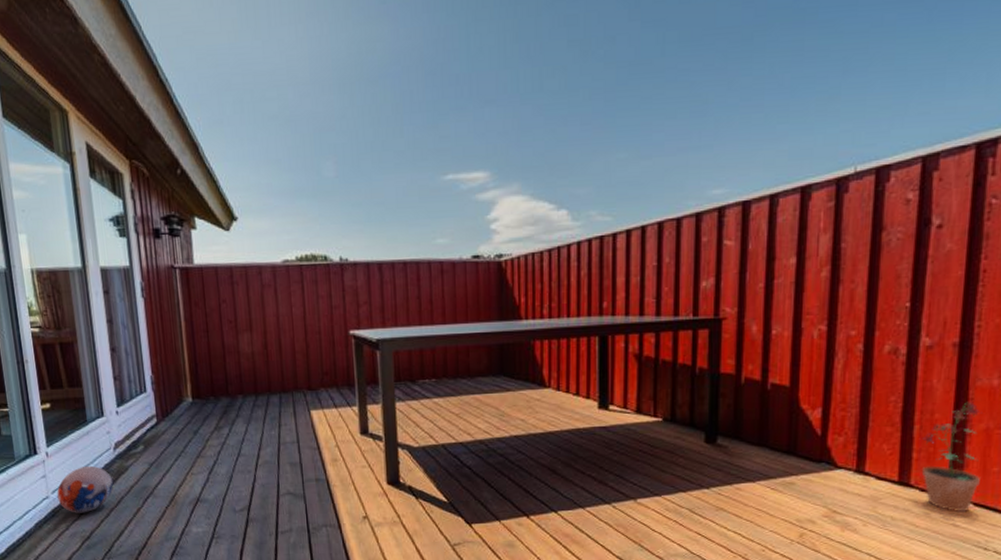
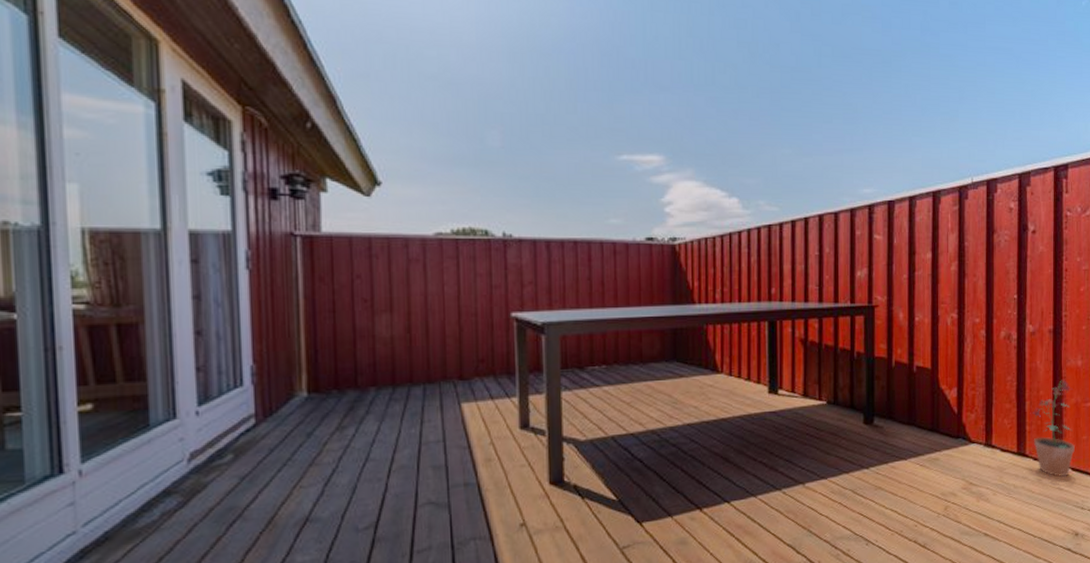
ball: present [57,465,113,513] -> none [91,484,182,552]

